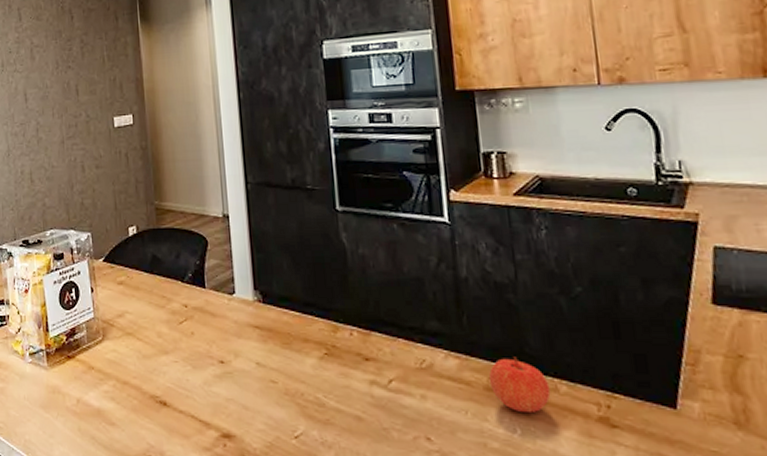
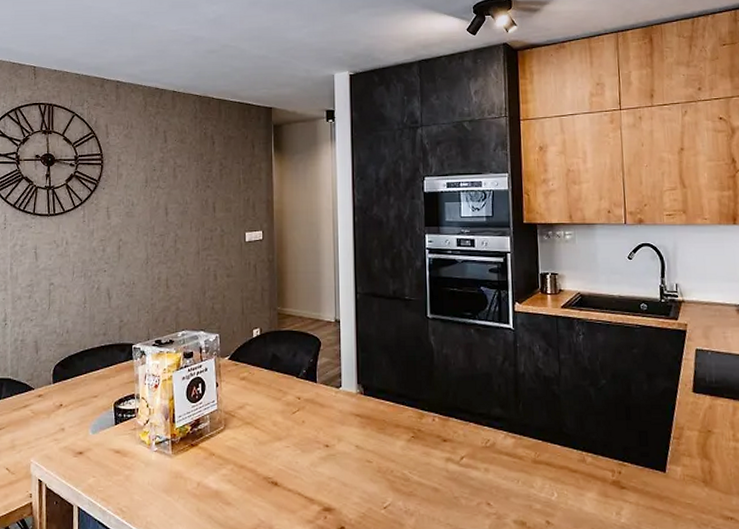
apple: present [488,356,551,412] -> none [536,435,580,479]

